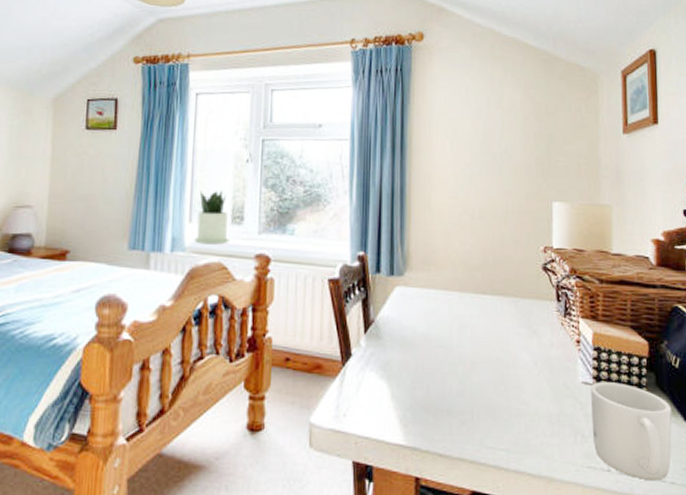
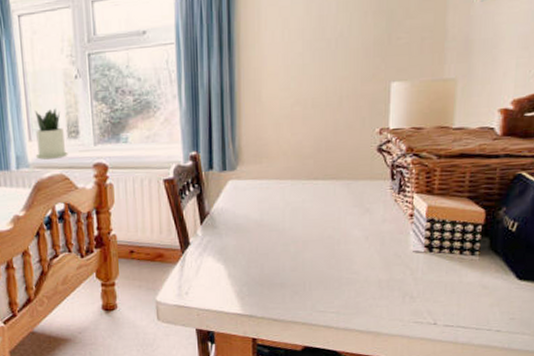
mug: present [590,382,672,481] -> none [420,249,503,330]

